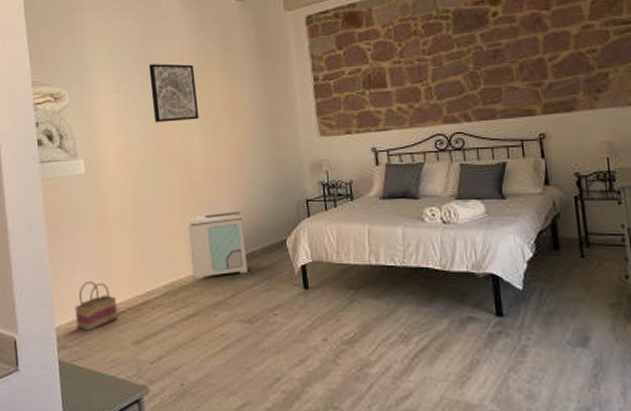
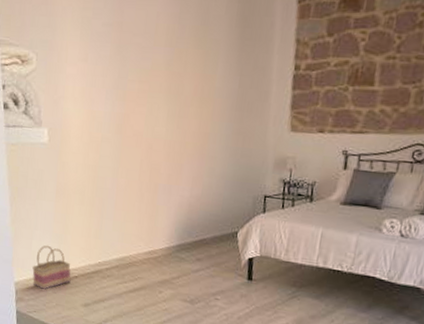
wall art: present [149,64,199,123] -> none [120,33,168,100]
air purifier: present [185,211,248,280] -> none [141,197,198,259]

